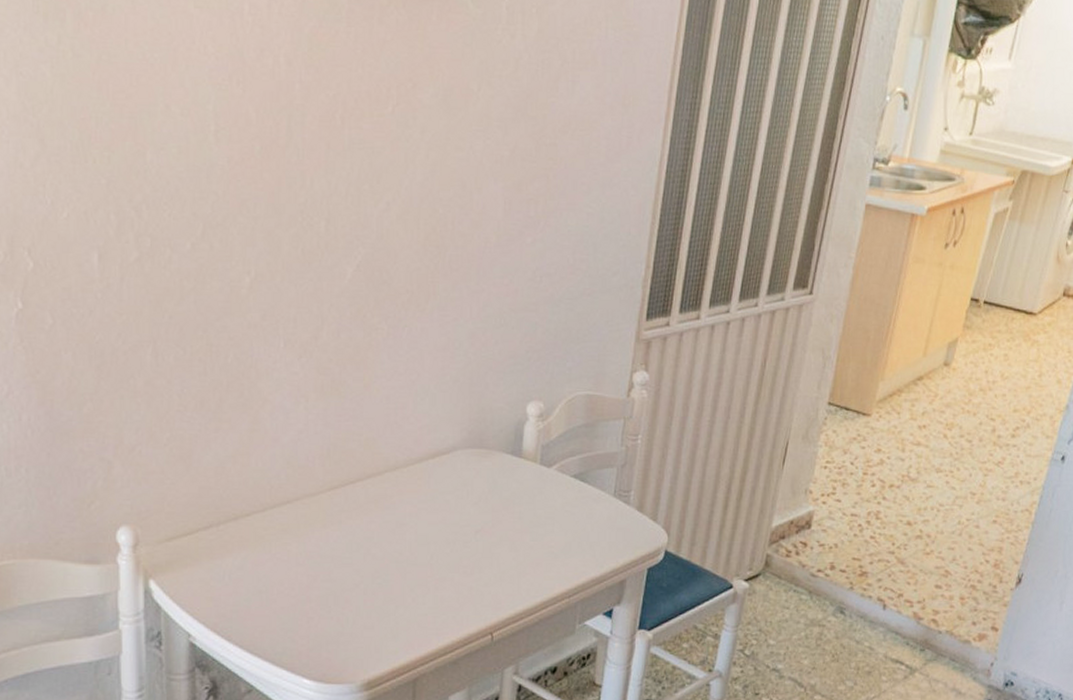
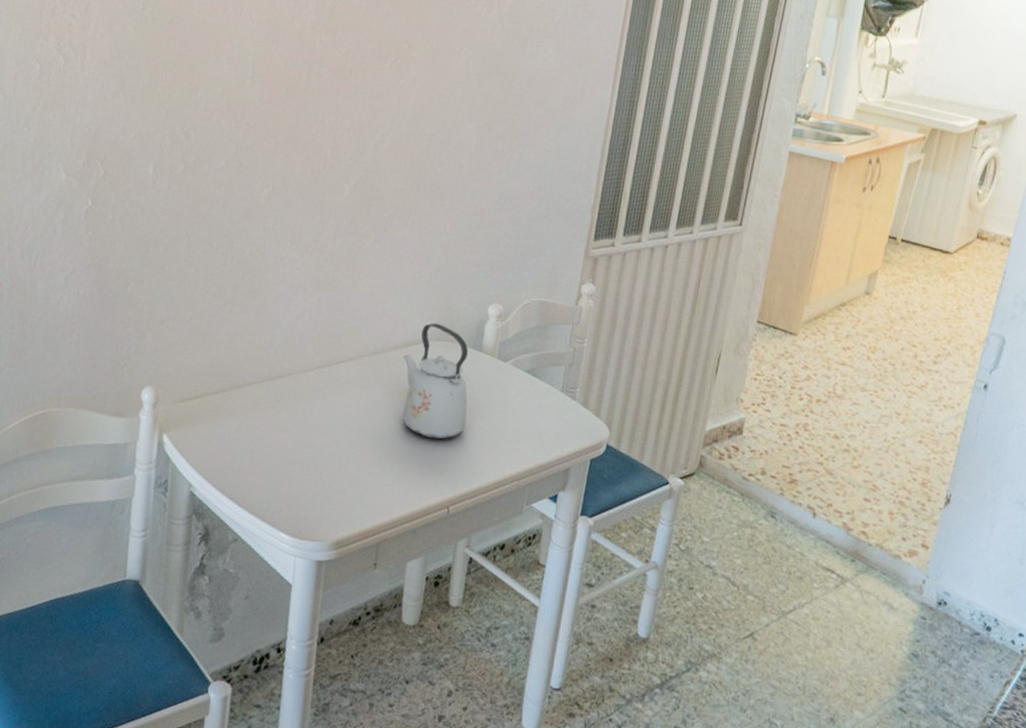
kettle: none [431,428,508,560] -> present [402,323,469,440]

